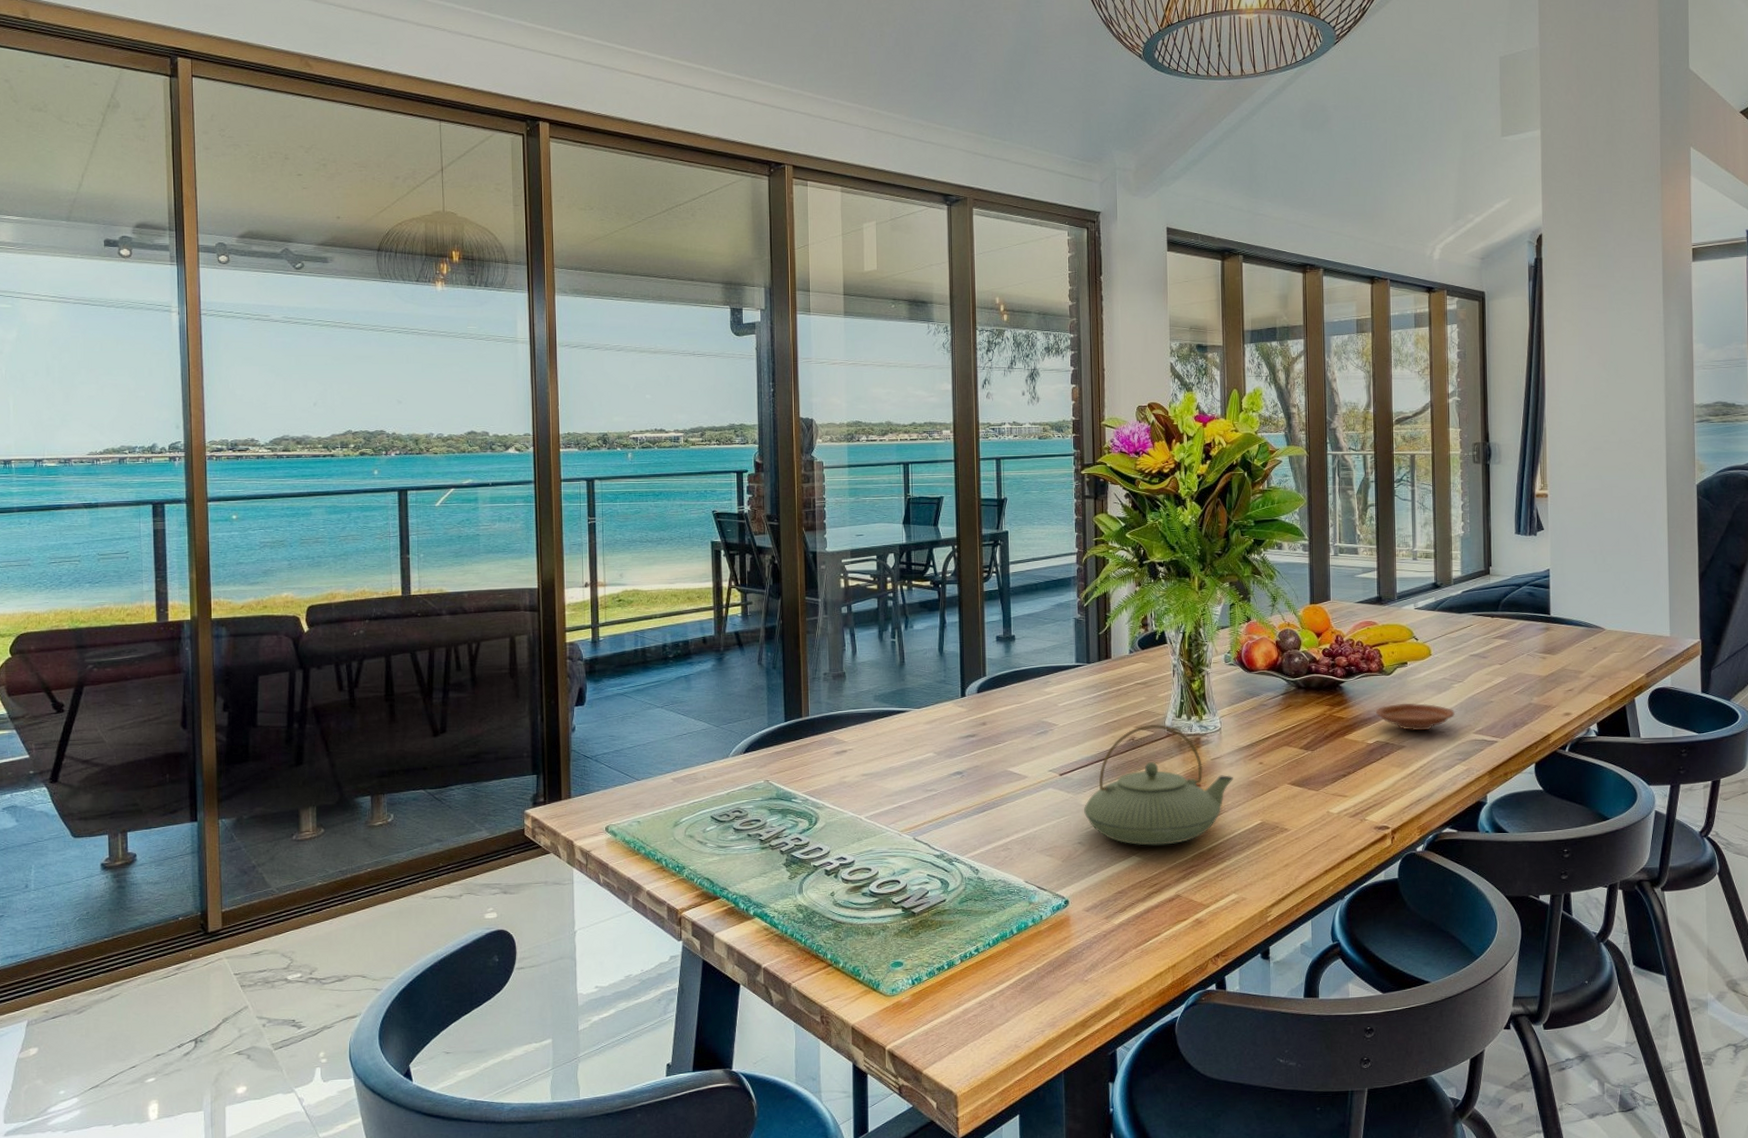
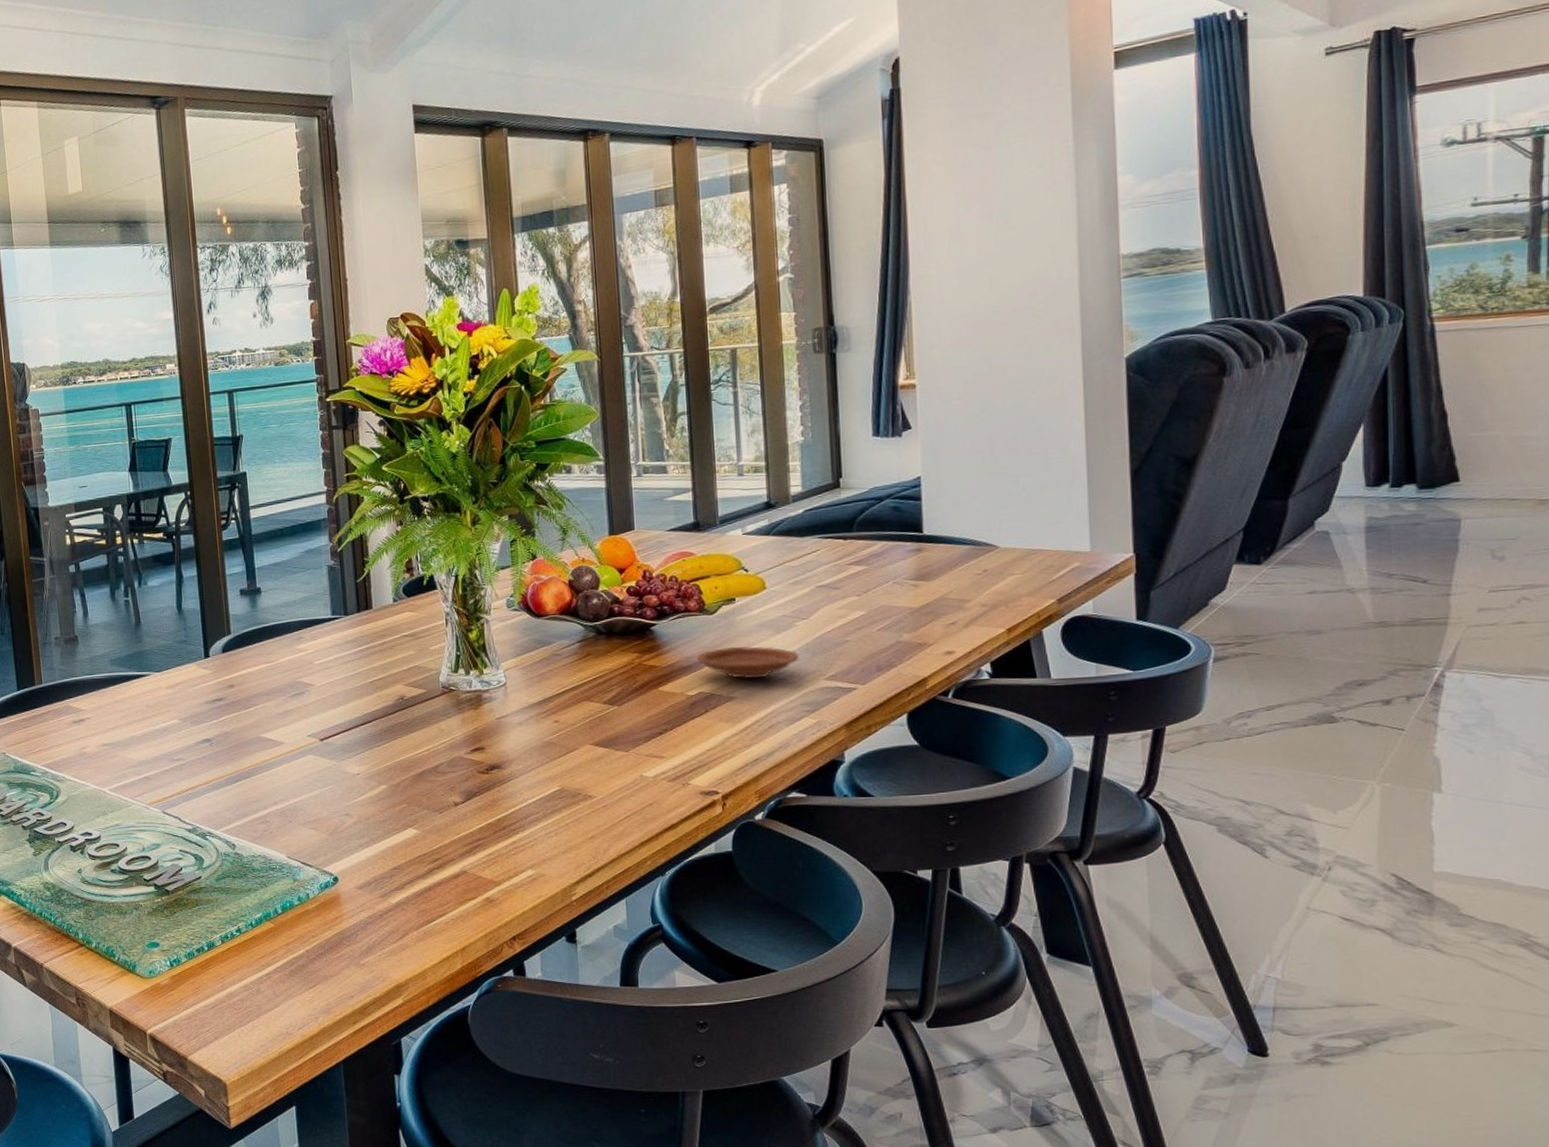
teapot: present [1084,724,1233,846] -> none [350,680,524,817]

